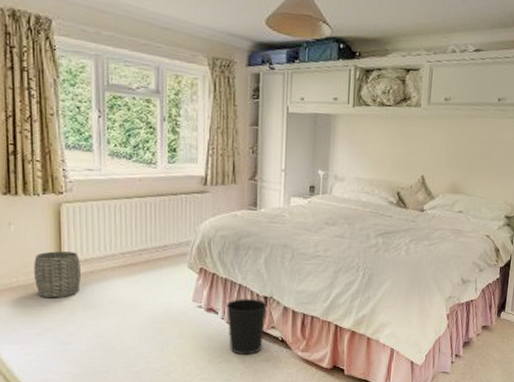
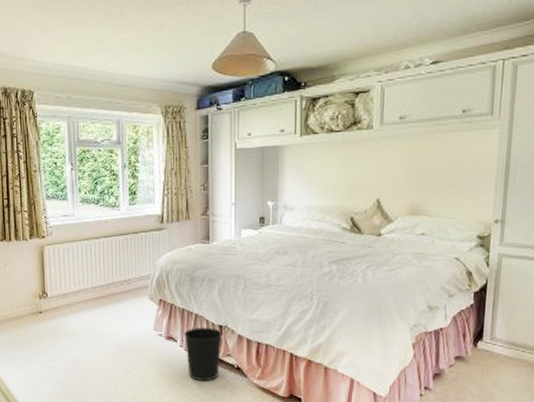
woven basket: present [34,251,81,298] -> none [24,287,60,328]

